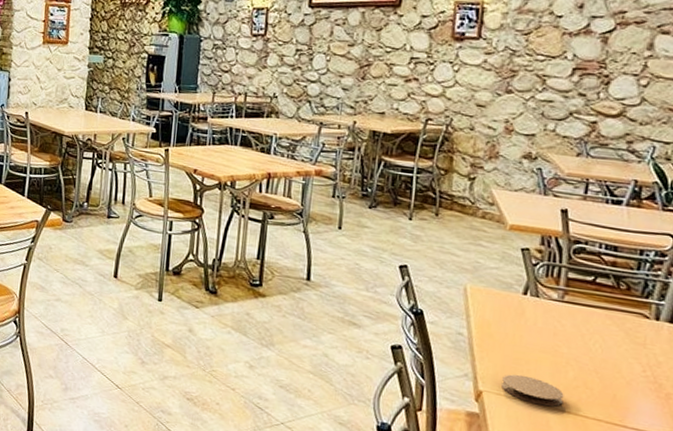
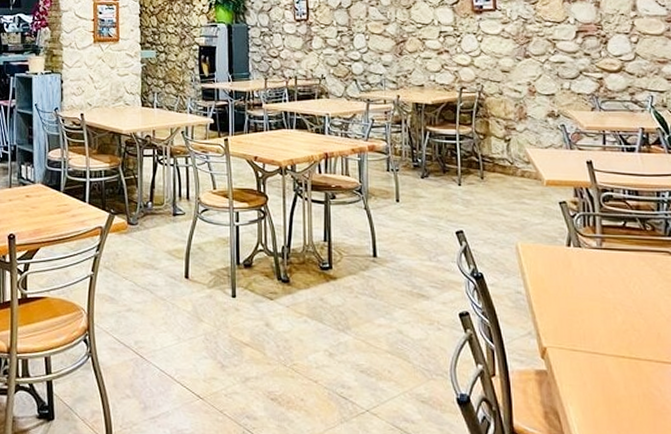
coaster: present [502,374,564,407] -> none [562,325,617,354]

